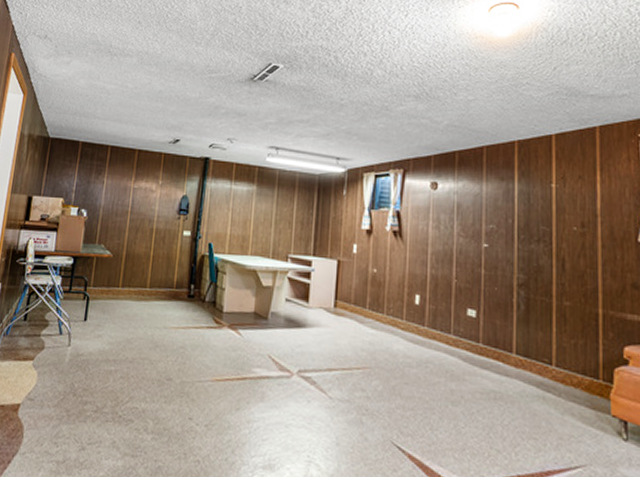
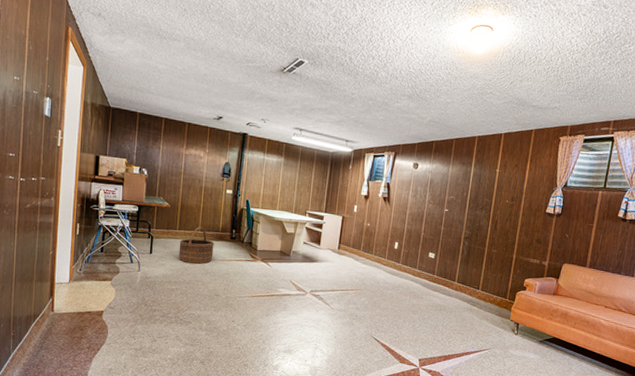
basket: none [120,282,167,335] -> present [178,227,214,265]

